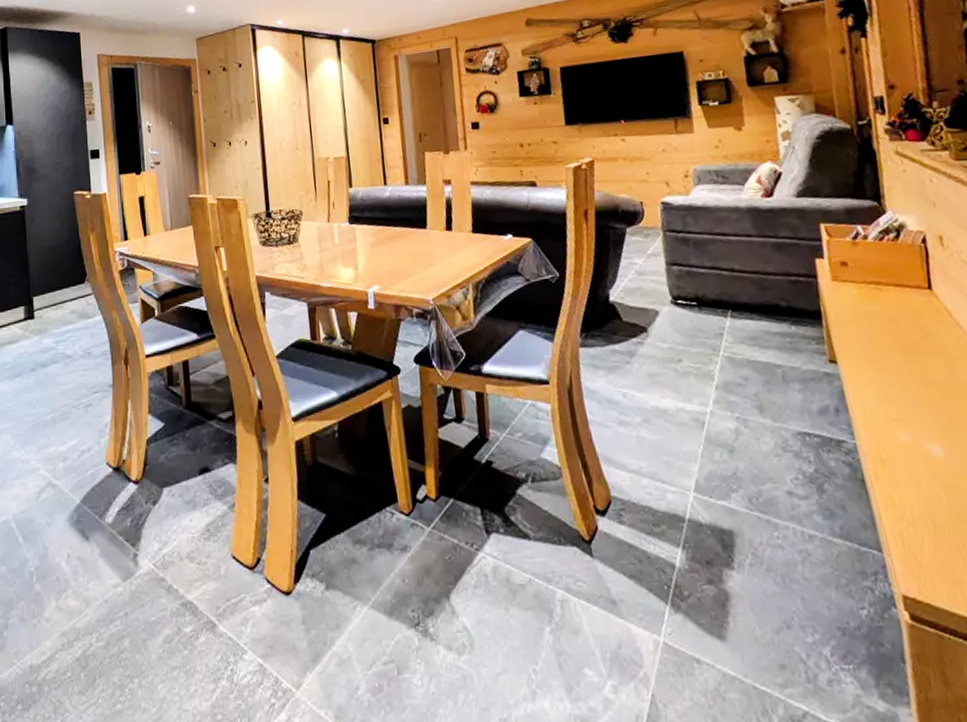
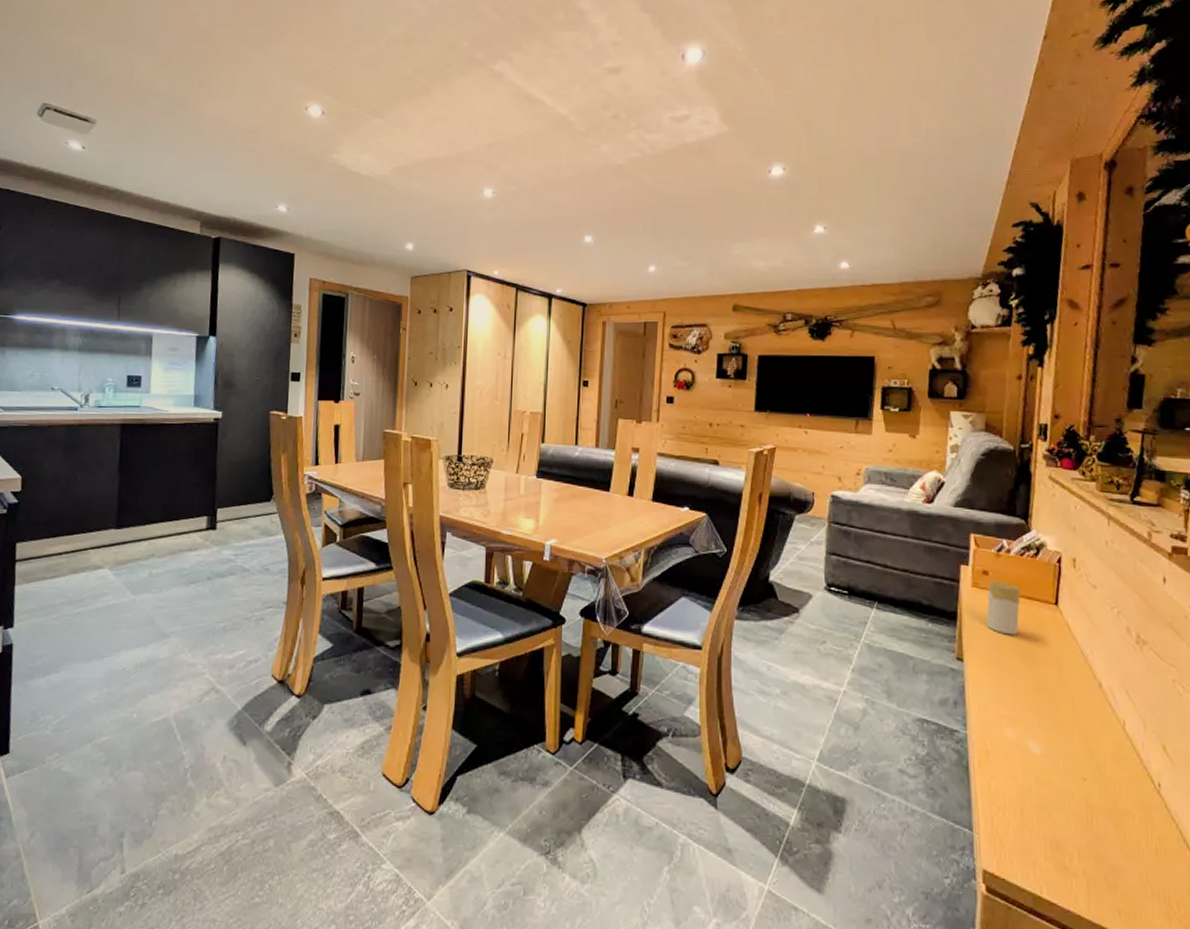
candle: none [849,271,893,329] -> present [986,581,1021,635]

